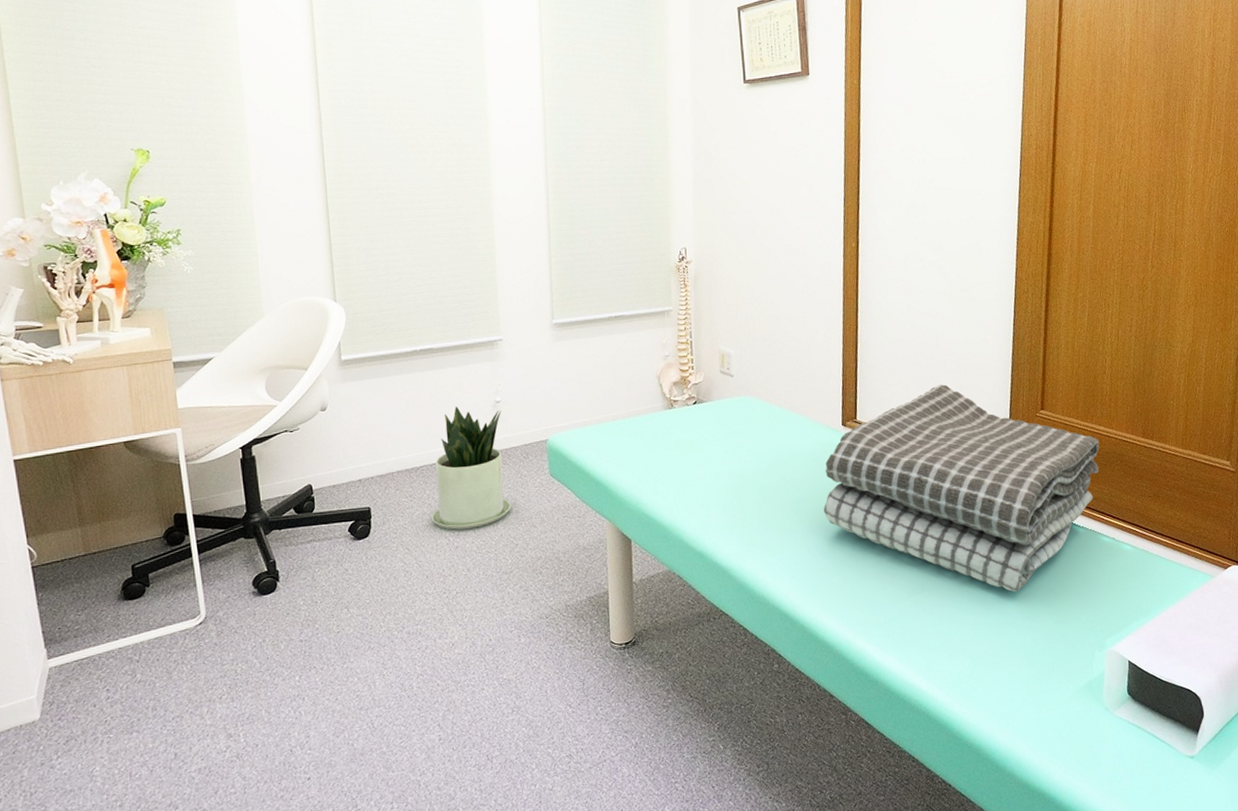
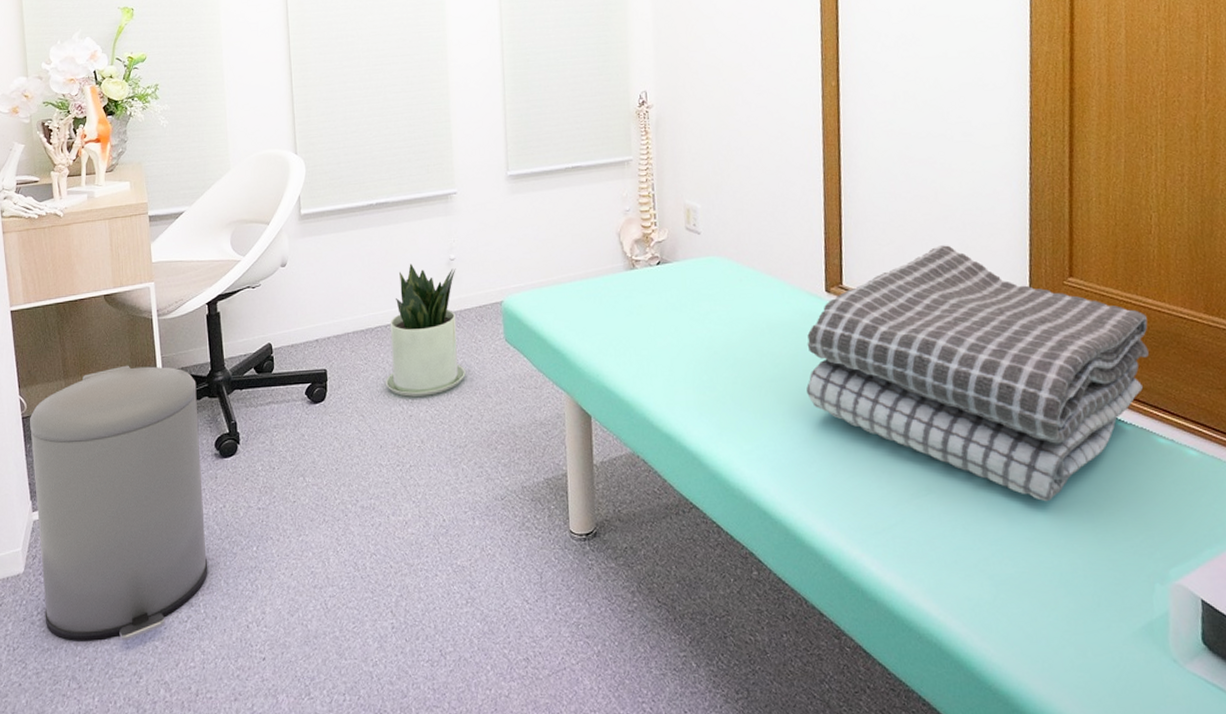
pedal bin: none [41,510,248,781] -> present [30,365,208,642]

